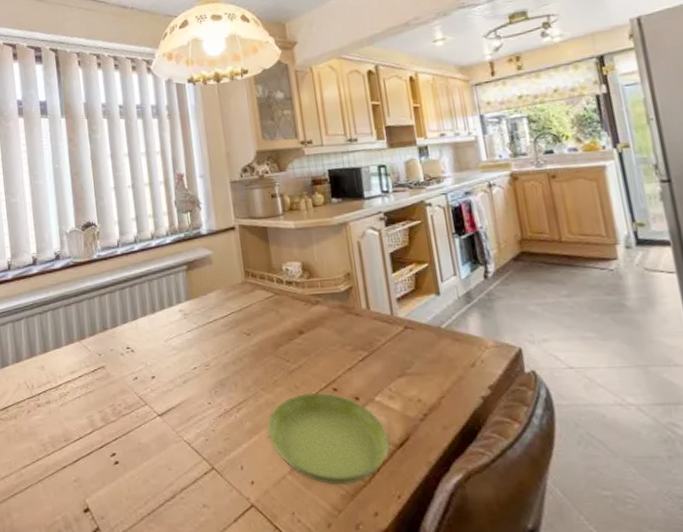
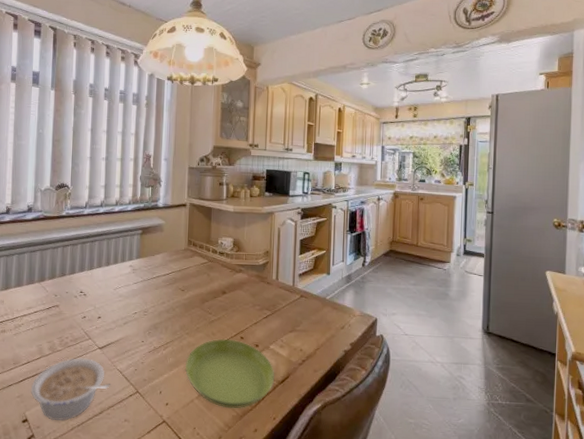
legume: none [88,429,180,509] -> present [31,358,111,421]

